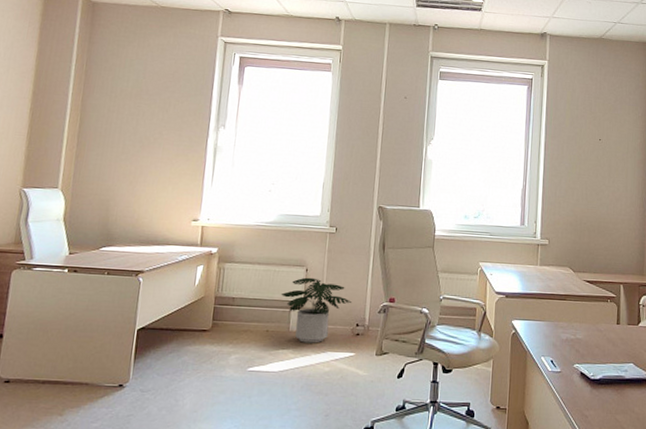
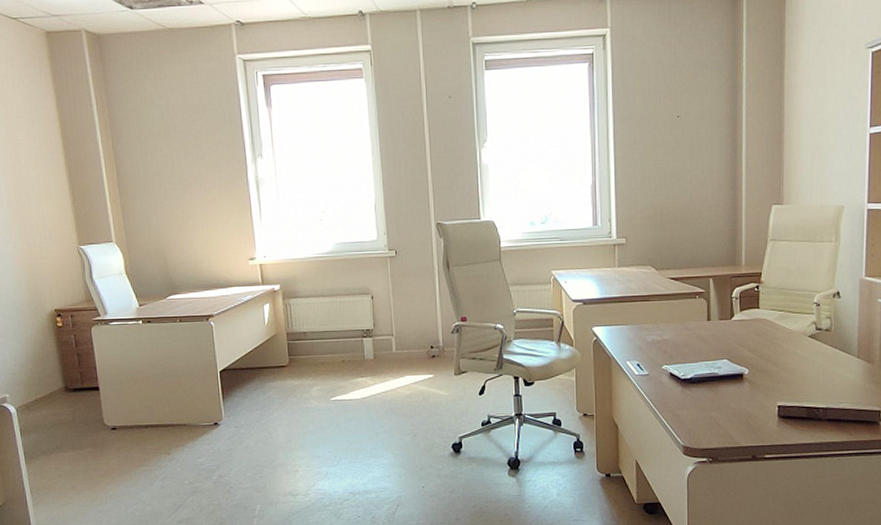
potted plant: present [280,277,352,343] -> none [350,304,424,369]

